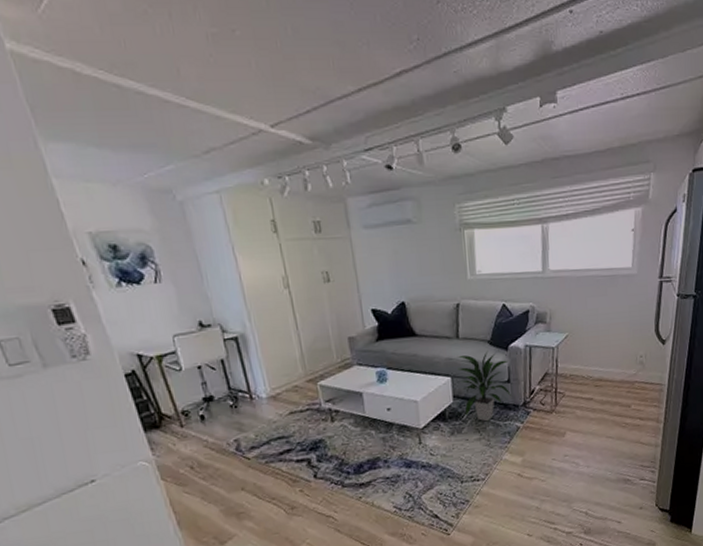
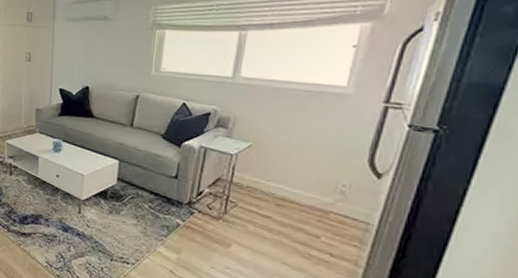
indoor plant: present [458,351,511,422] -> none [127,143,180,211]

